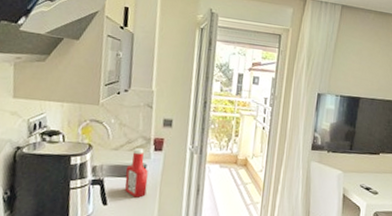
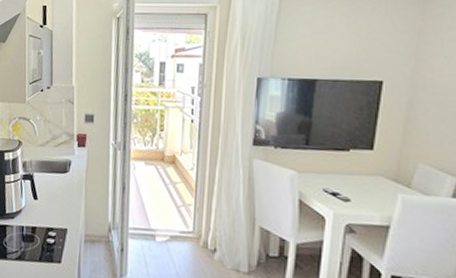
ketchup bottle: present [124,148,148,198] -> none [52,144,73,194]

